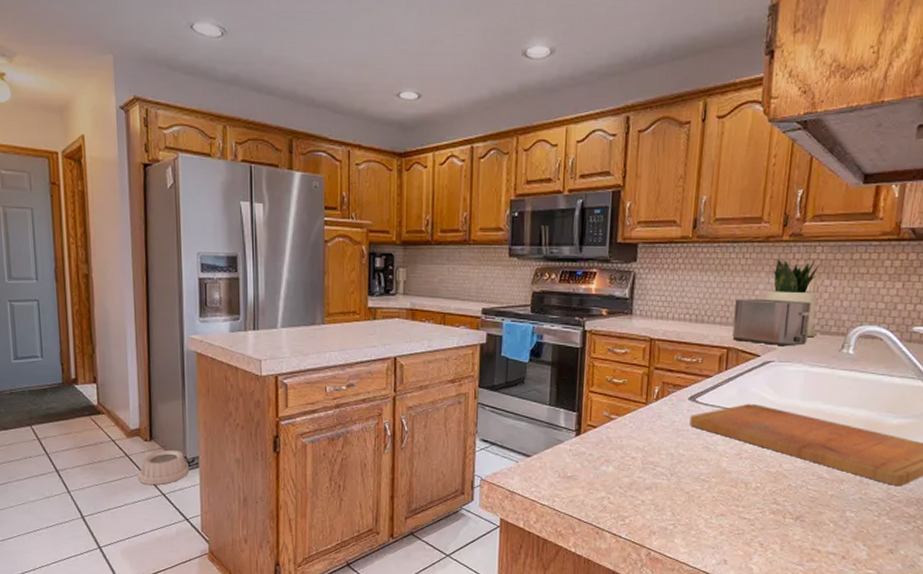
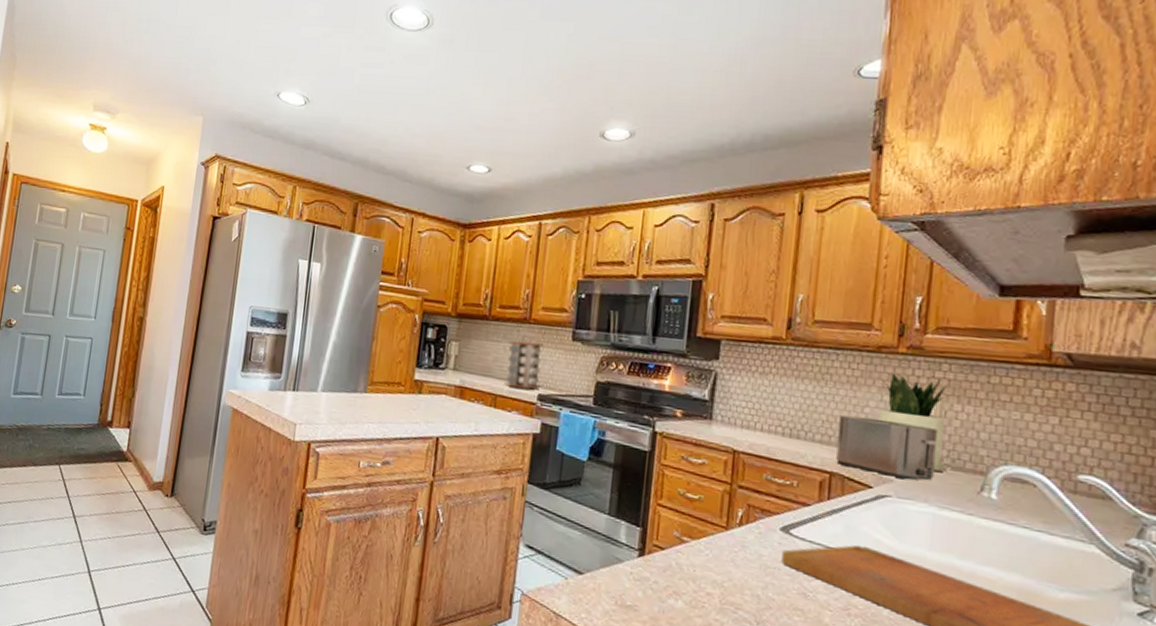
pet bowl: present [137,449,190,486] -> none [151,509,206,548]
spice rack: none [451,255,484,306] -> present [504,334,544,390]

